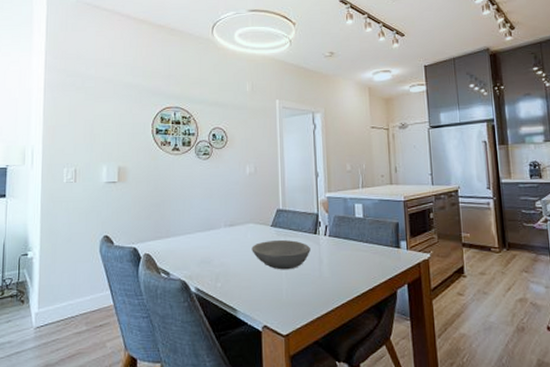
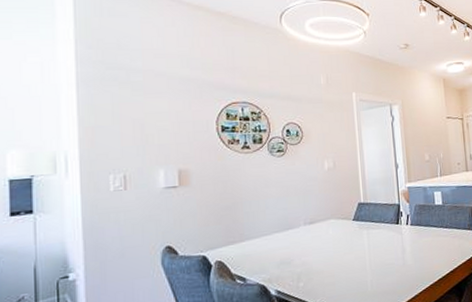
bowl: present [252,240,310,270] -> none [334,232,393,263]

